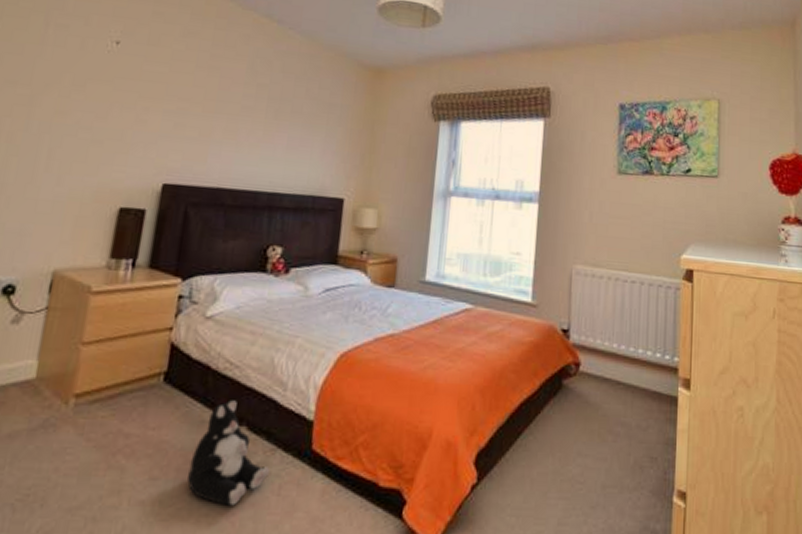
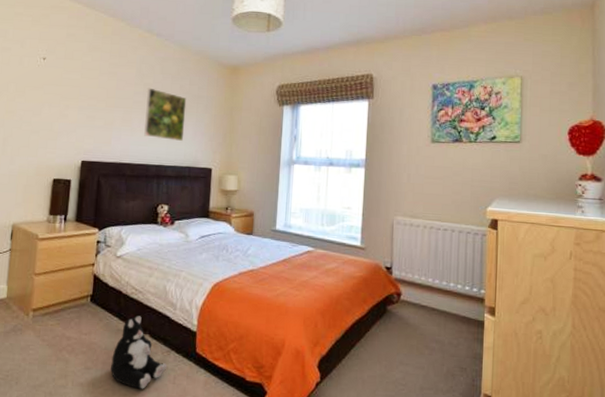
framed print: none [254,89,315,162] -> present [144,87,187,141]

